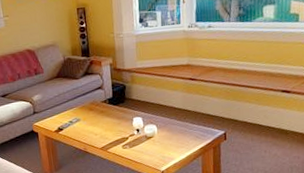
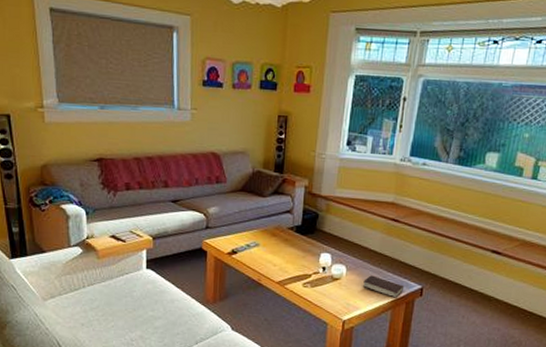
book: none [173,129,210,145] -> present [363,275,405,298]

